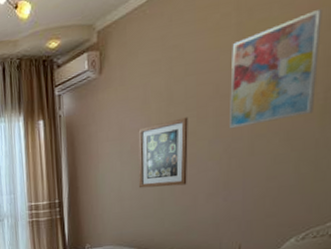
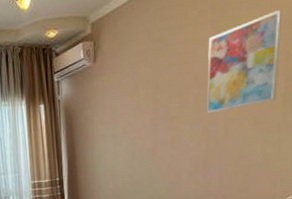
wall art: present [138,117,188,188] -> none [129,103,172,167]

